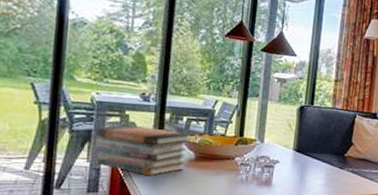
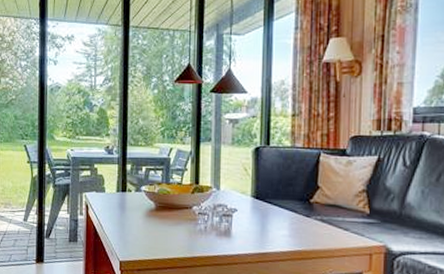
book stack: present [94,125,191,176] -> none [72,177,151,227]

